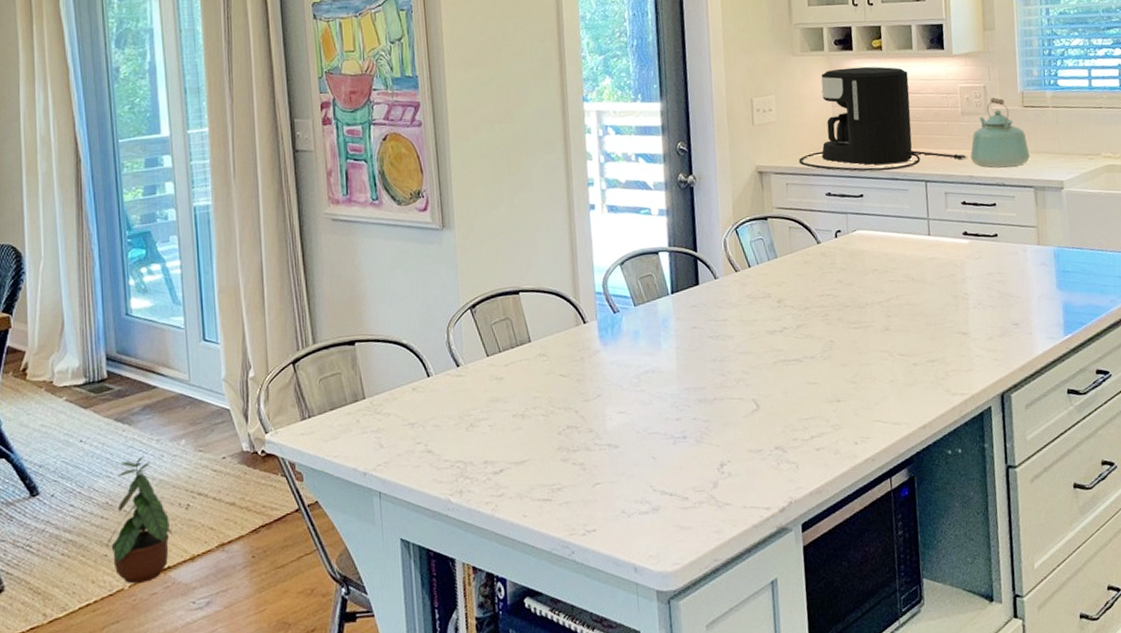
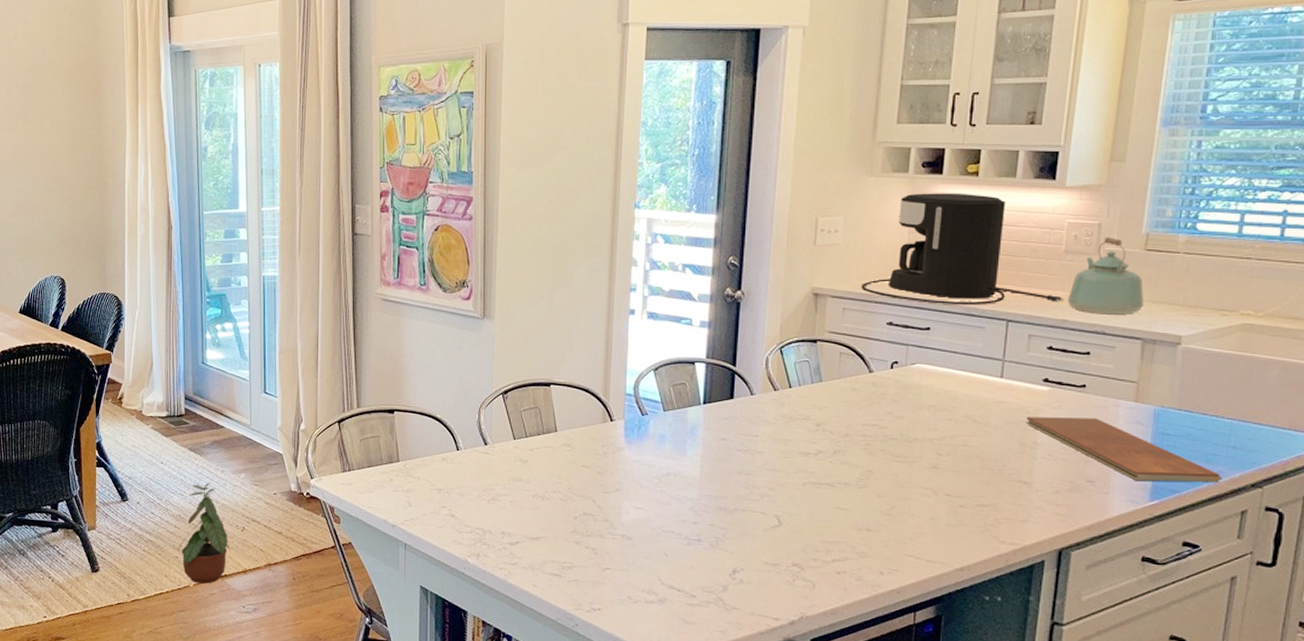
chopping board: none [955,264,1116,318] -> present [1026,417,1223,482]

